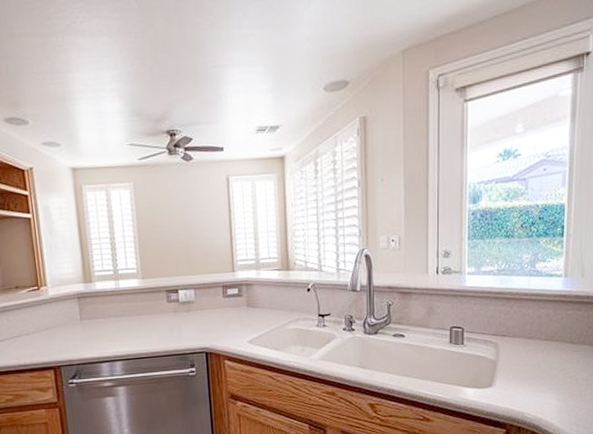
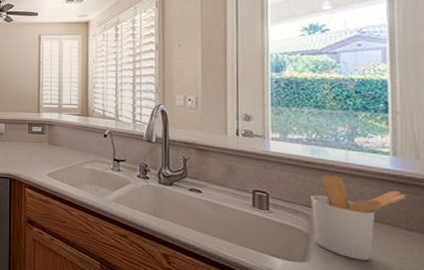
utensil holder: none [499,303,572,377] -> present [311,175,406,261]

